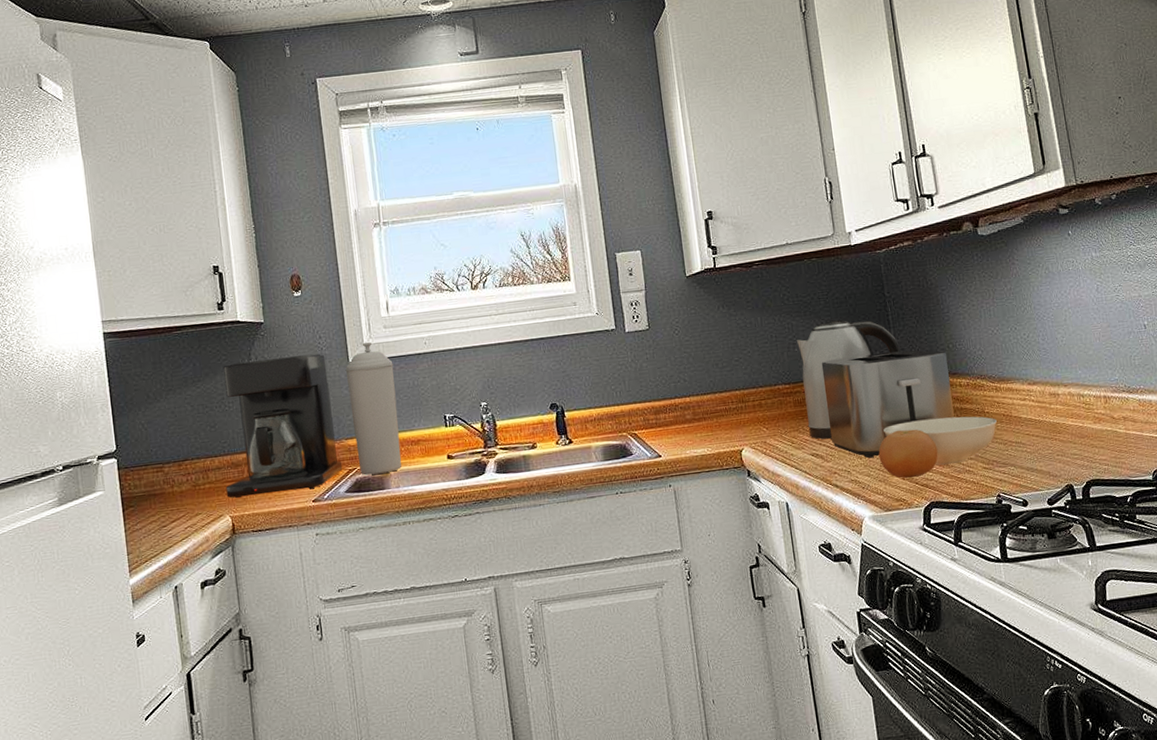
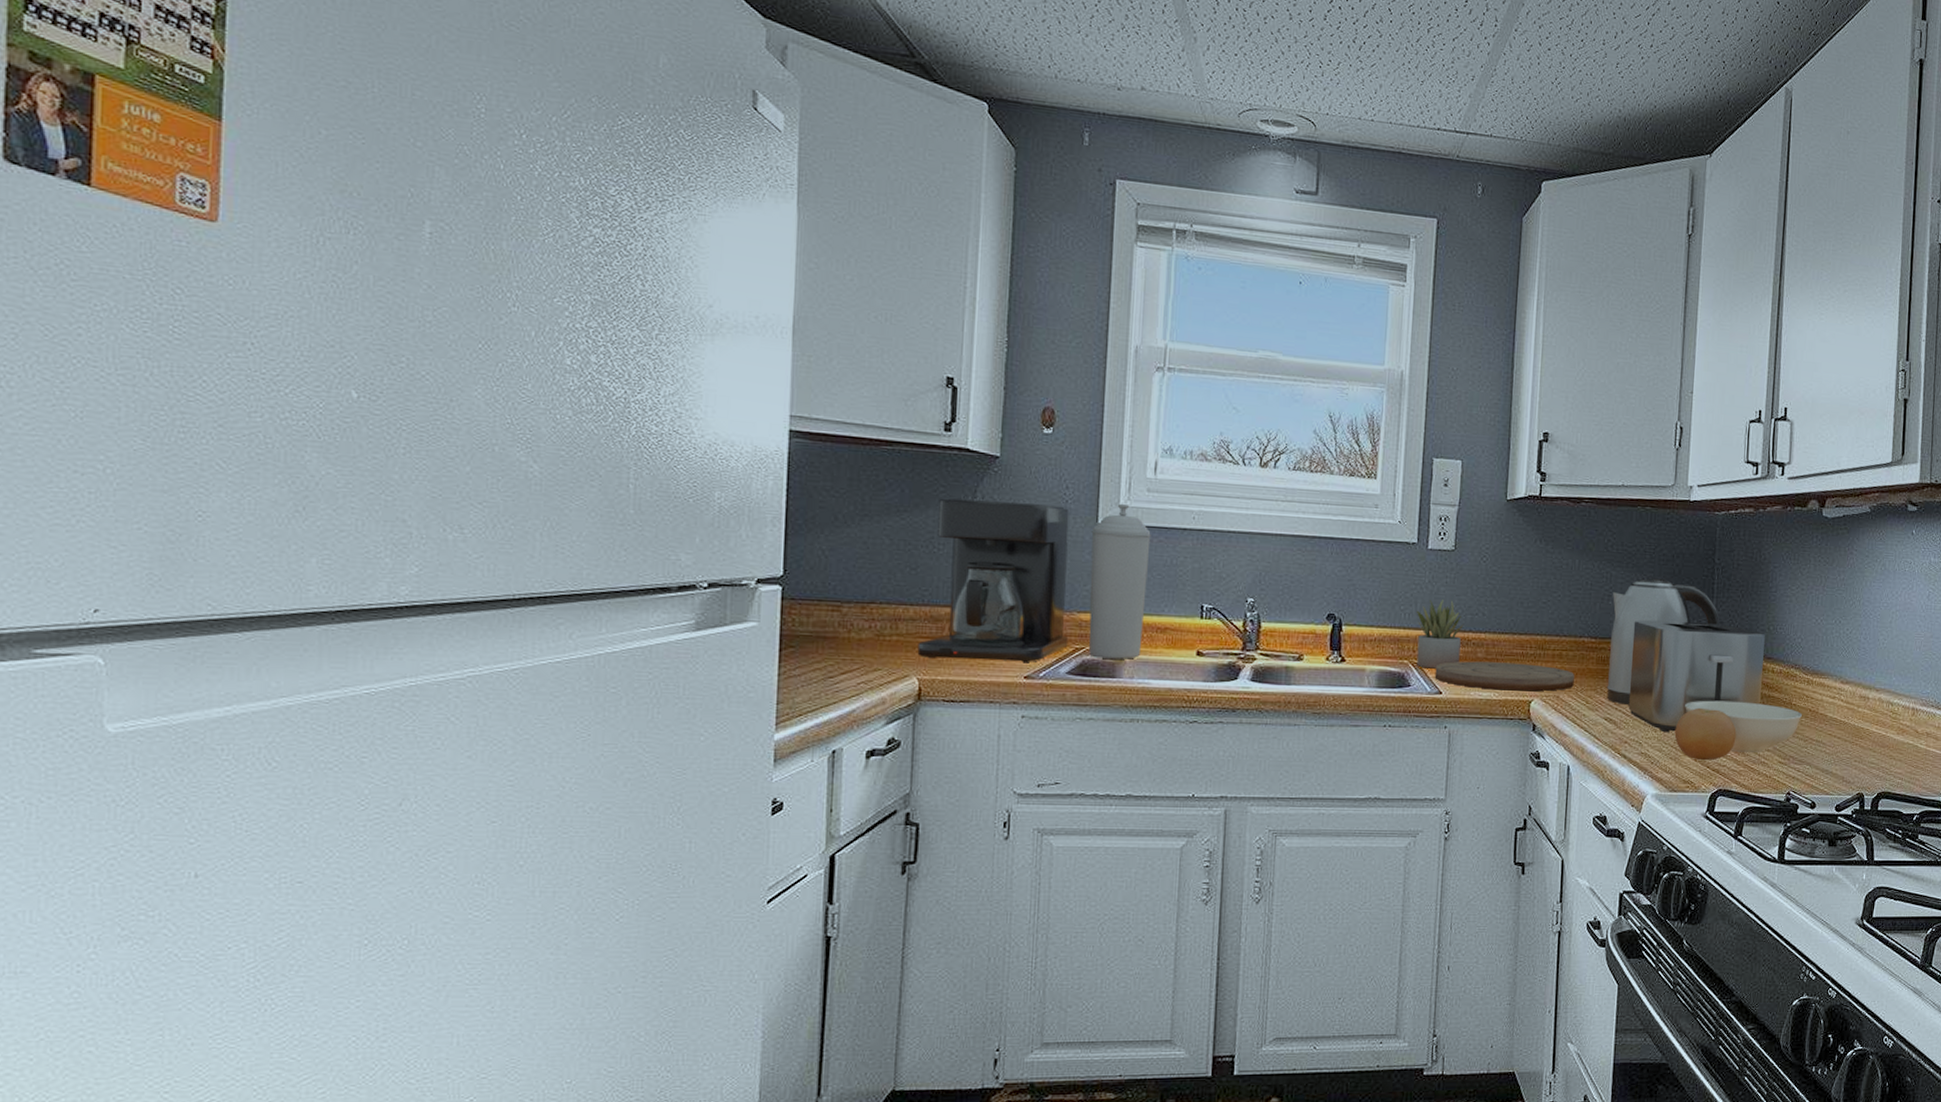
succulent plant: none [625,373,672,437] -> present [1416,599,1465,669]
cutting board: none [651,416,778,447] -> present [1434,661,1575,691]

